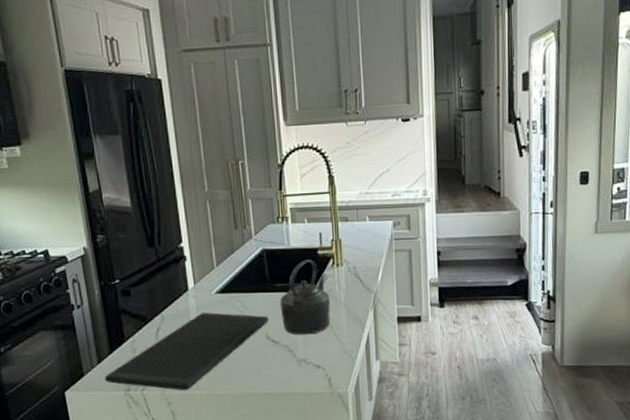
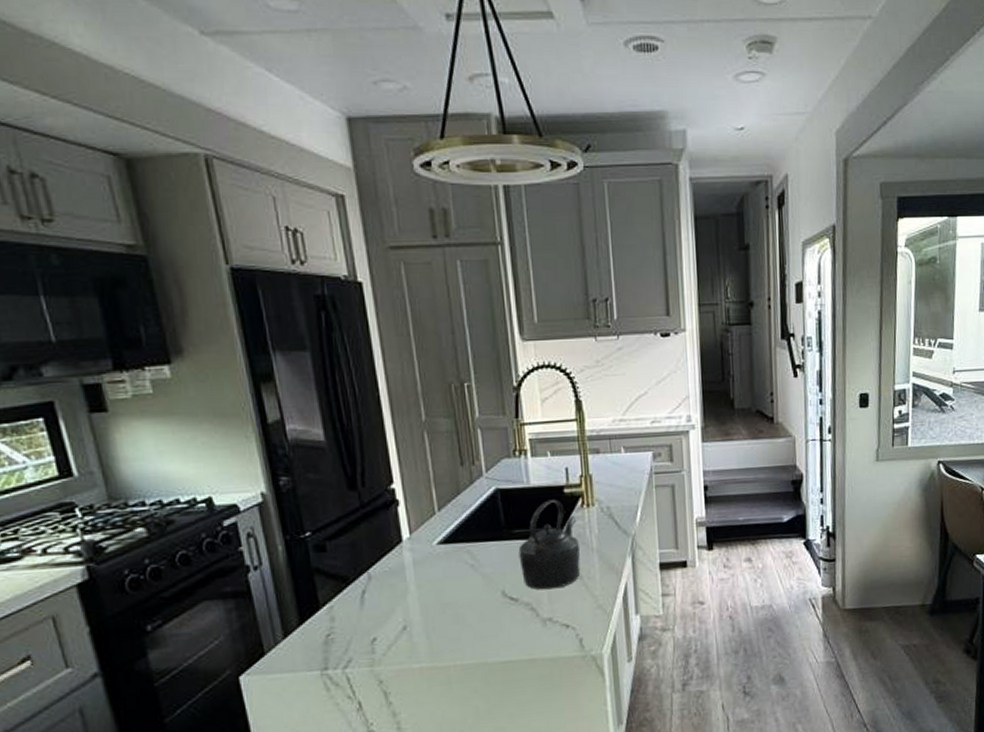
cutting board: present [105,312,269,391] -> none [293,567,506,666]

